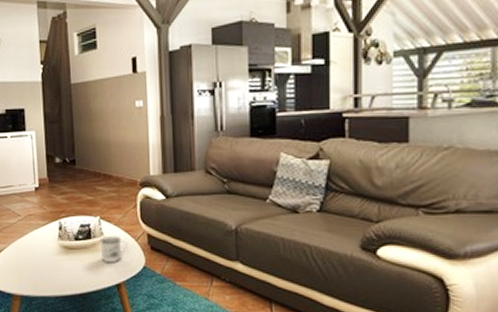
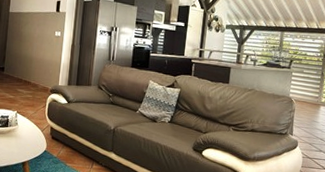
mug: present [99,235,128,264] -> none [14,126,35,147]

